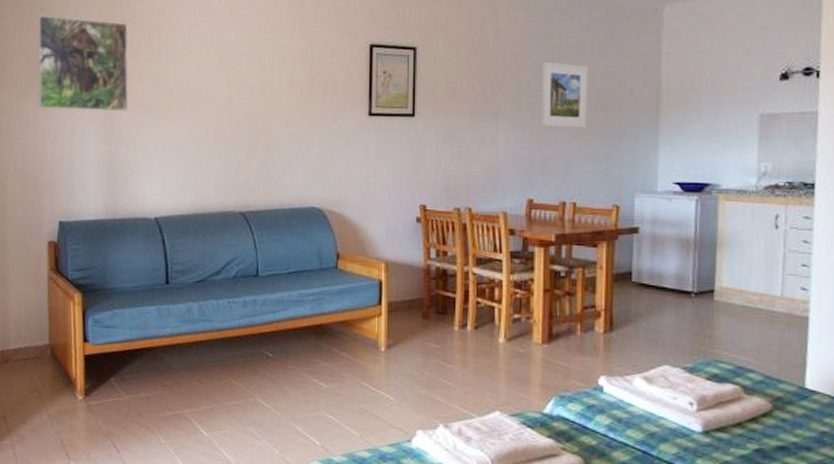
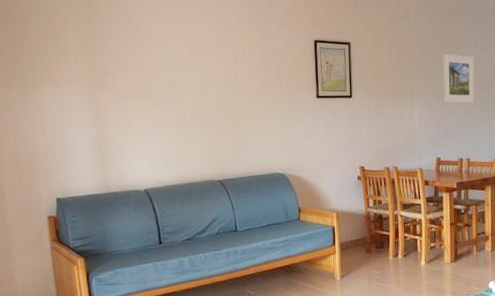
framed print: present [37,15,129,112] -> none [16,13,112,100]

